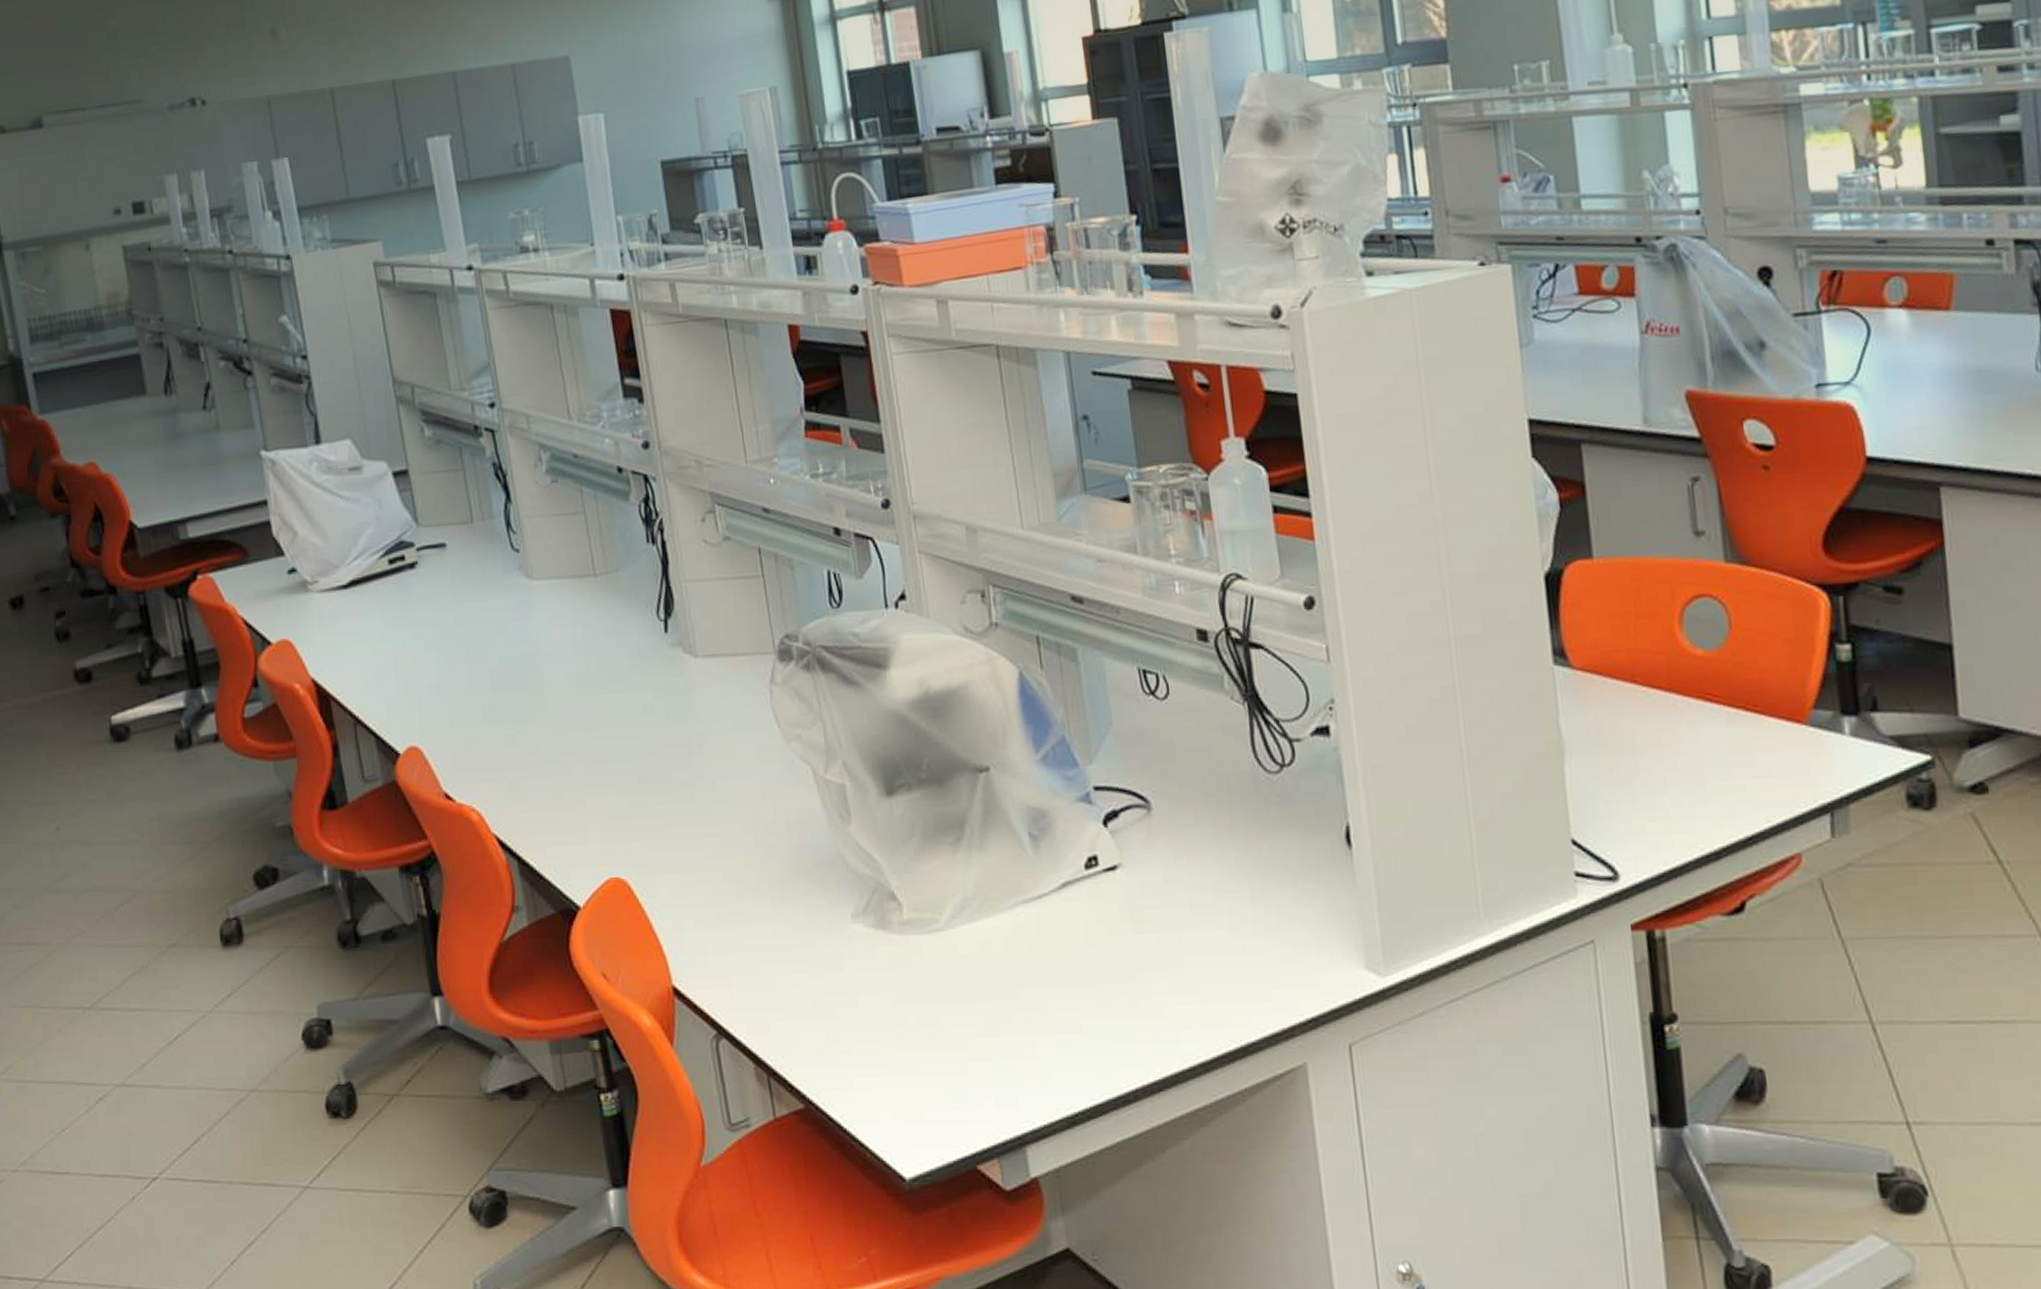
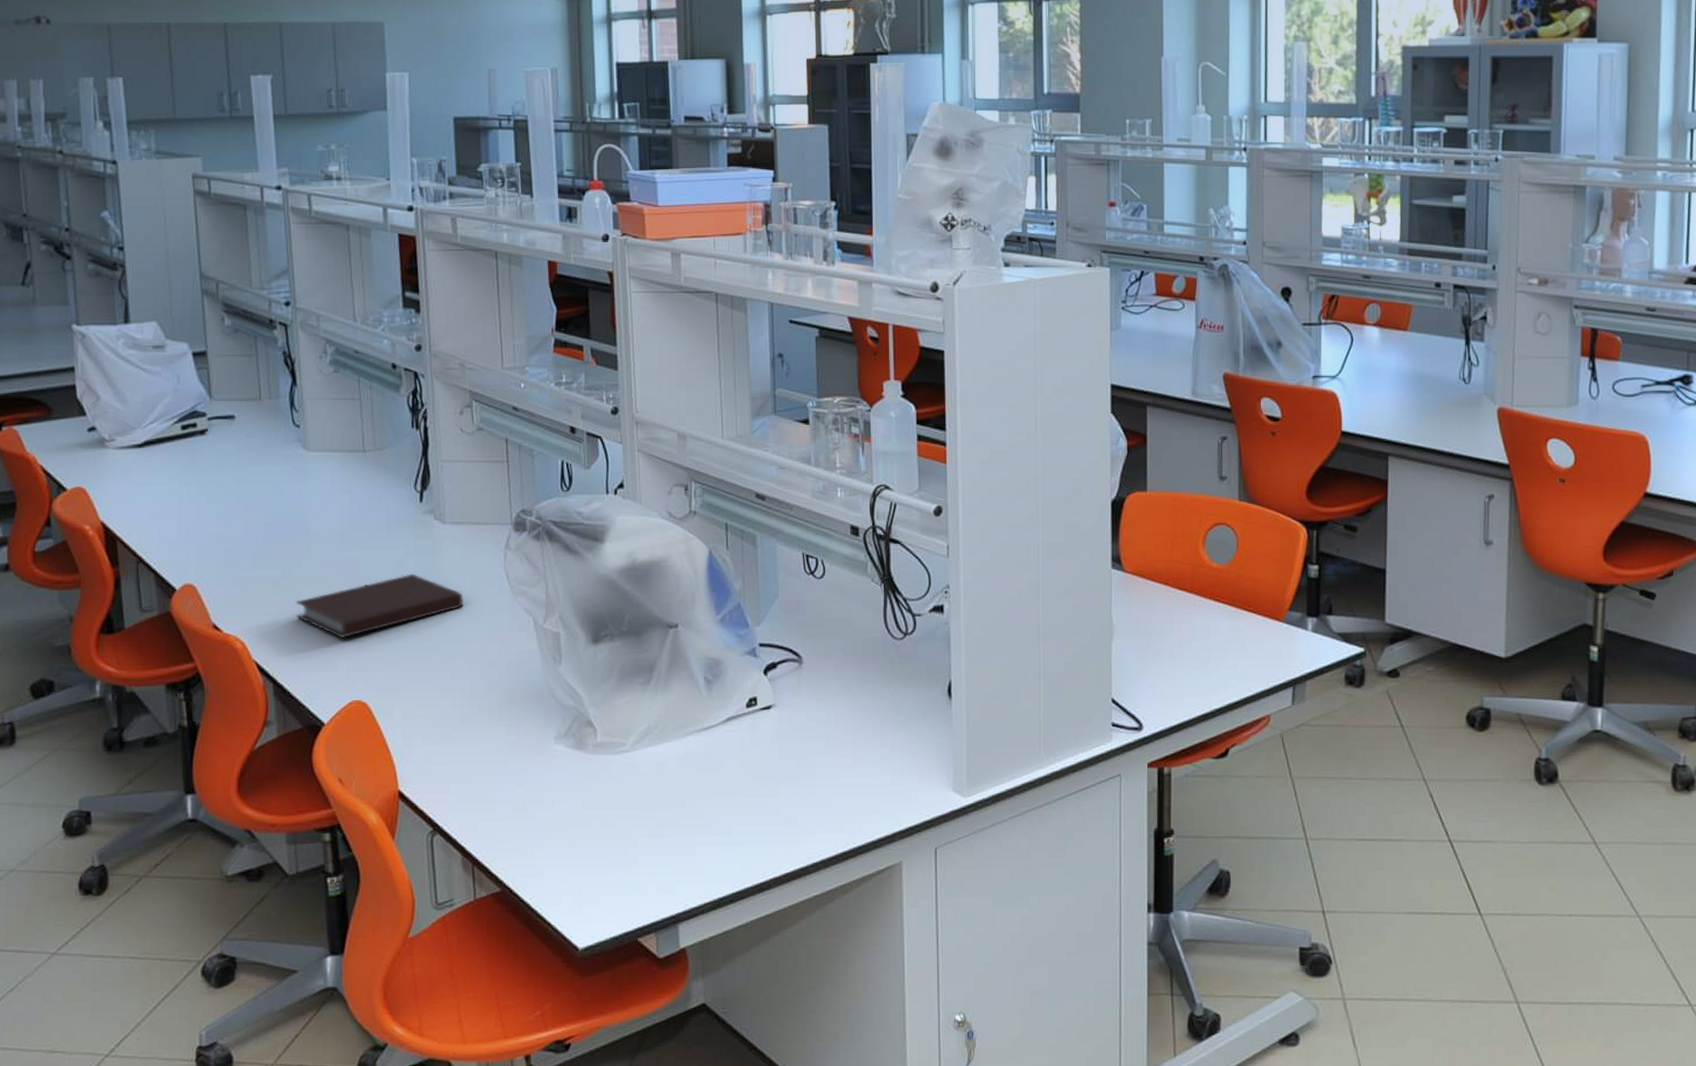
notebook: none [534,720,728,804] -> present [295,573,463,639]

